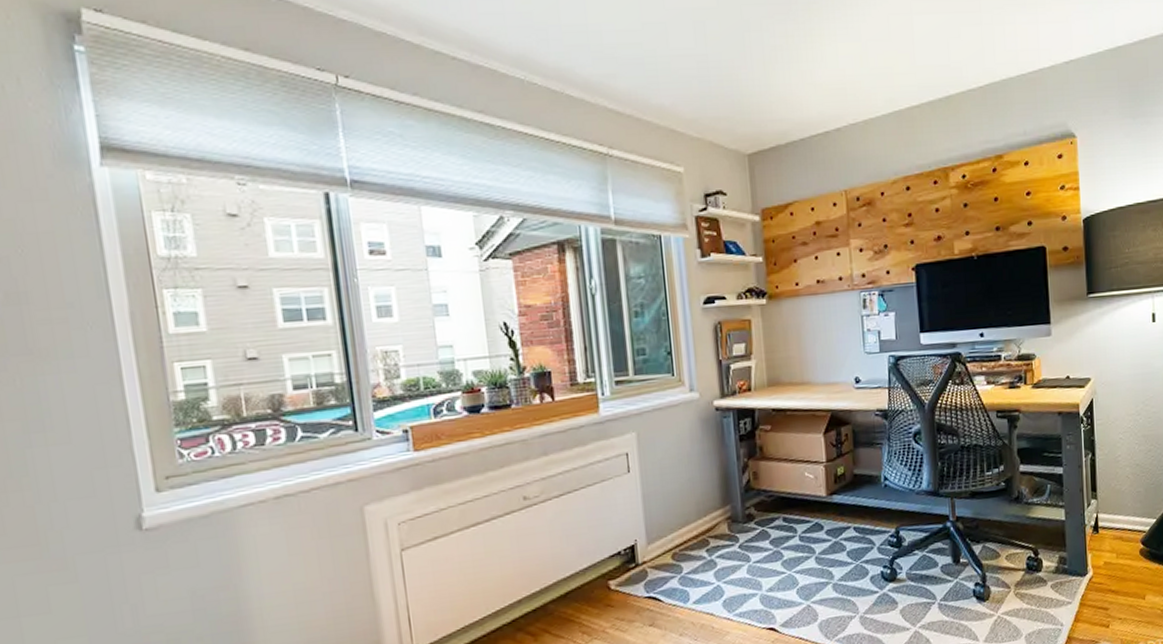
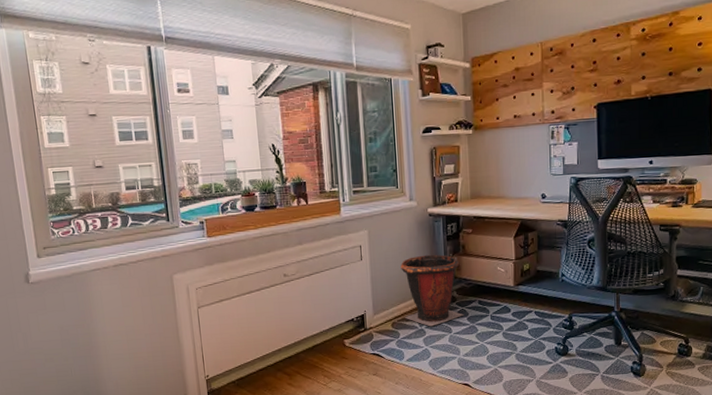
waste bin: none [681,460,765,556] -> present [401,254,464,327]

